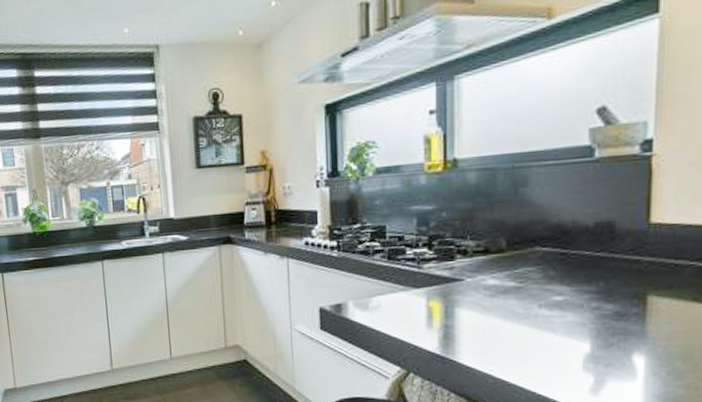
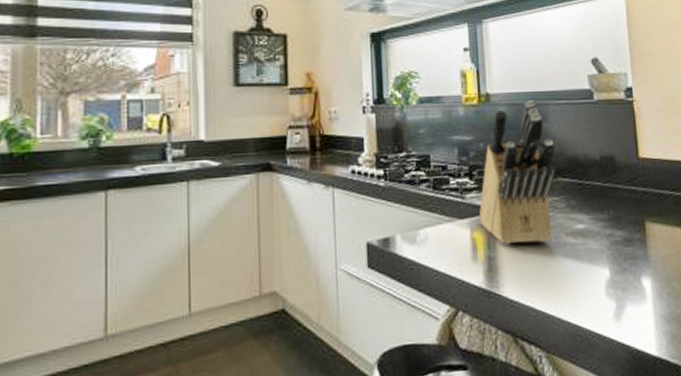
knife block: none [438,163,536,314] -> present [479,100,556,245]

